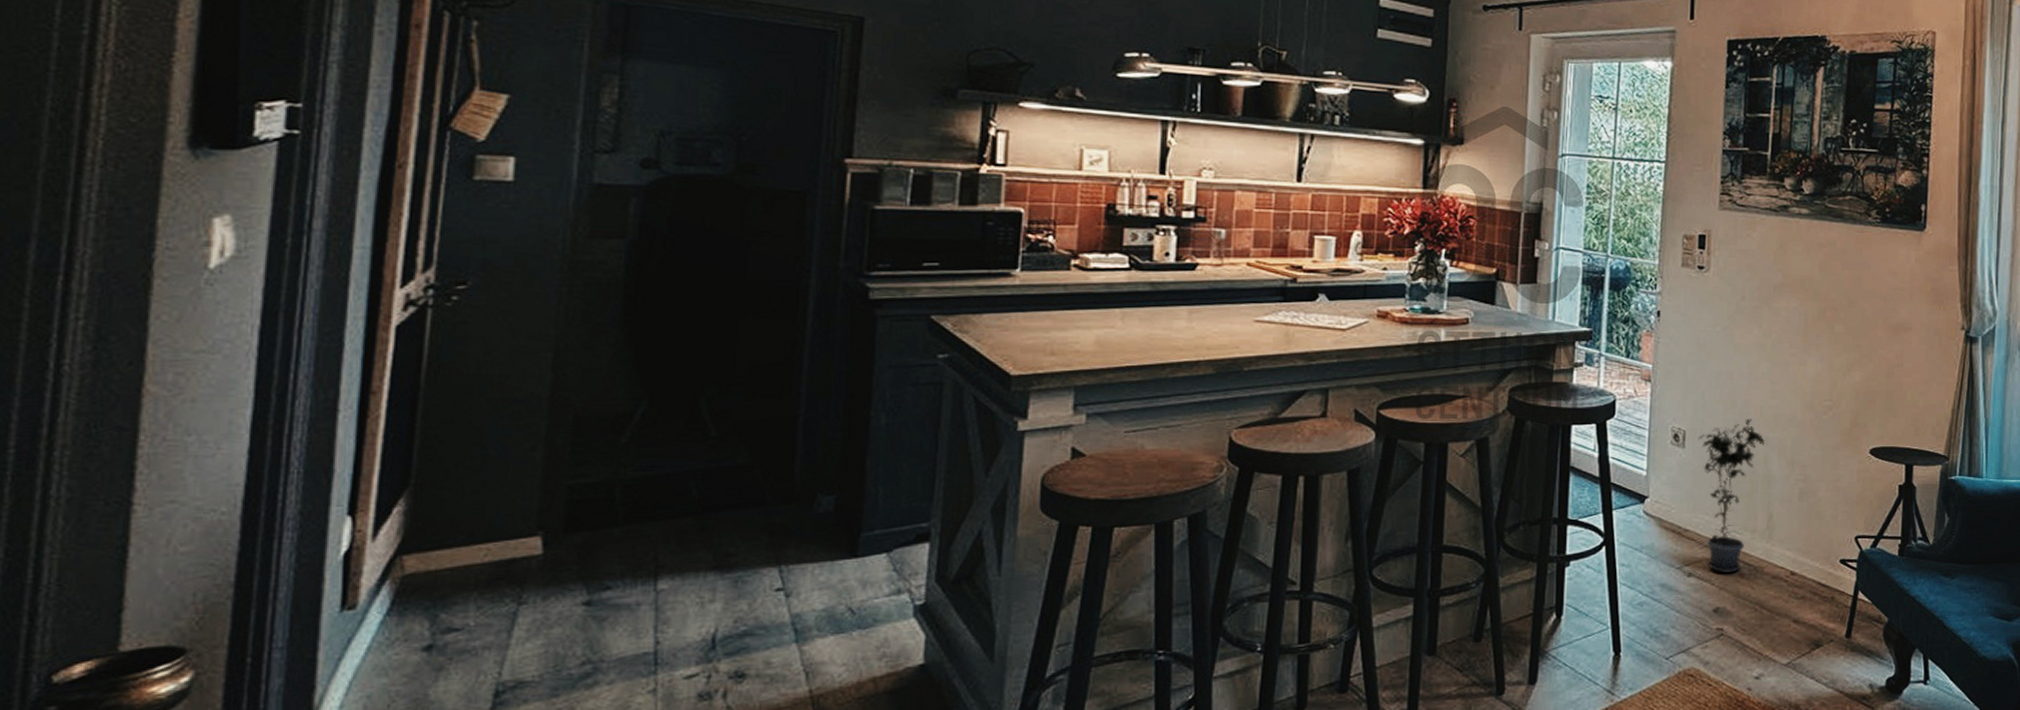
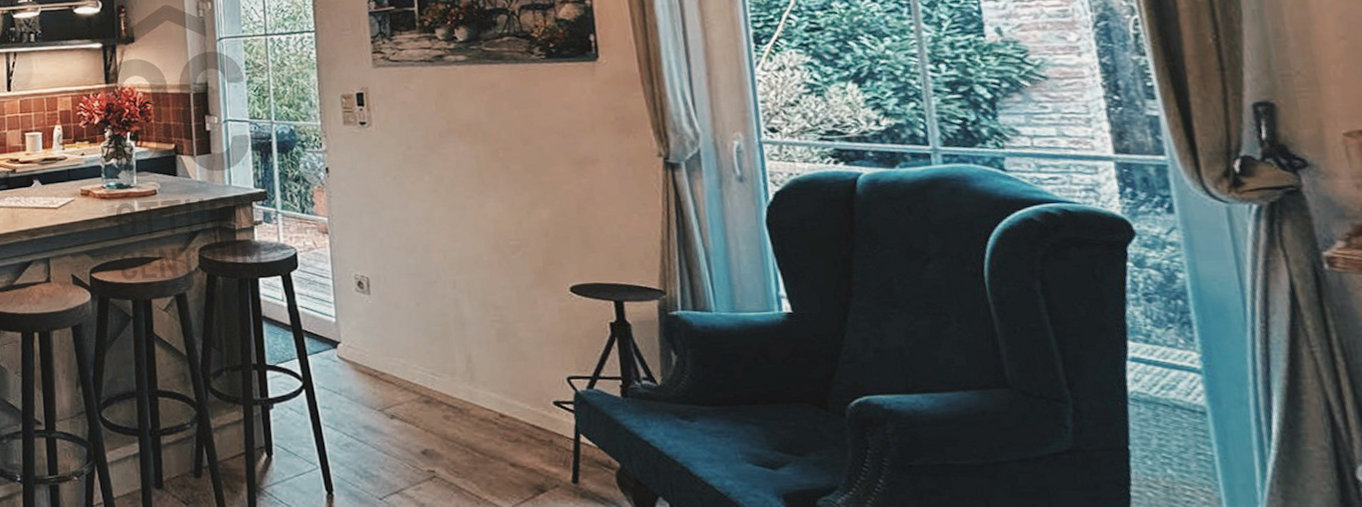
potted plant: present [1698,418,1765,574] -> none [382,262,452,416]

